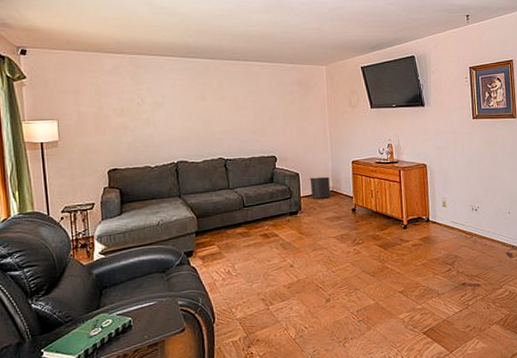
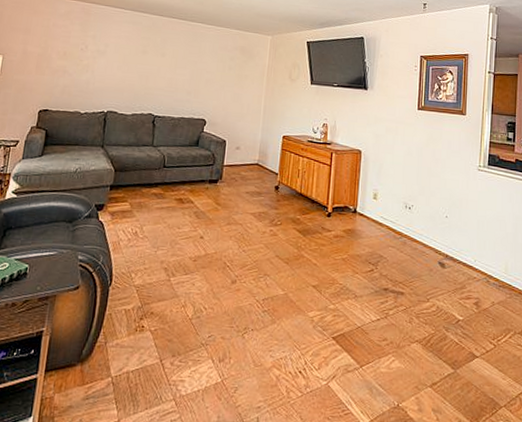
waste bin: present [311,176,331,198] -> none [235,147,257,170]

